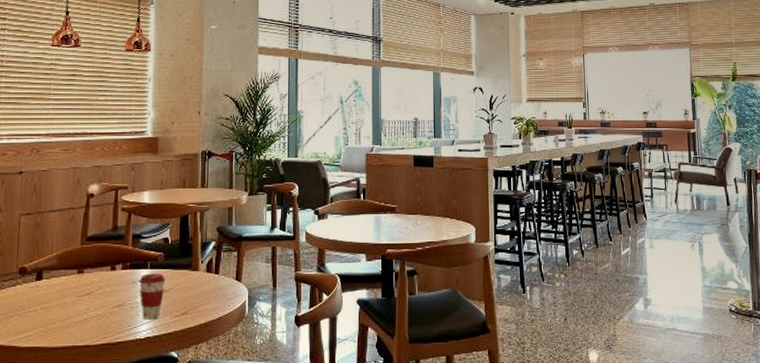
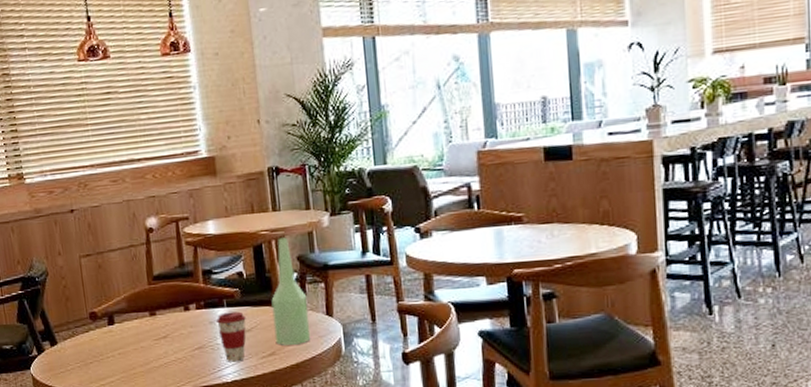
bottle: none [189,210,221,306] -> present [271,237,311,345]

